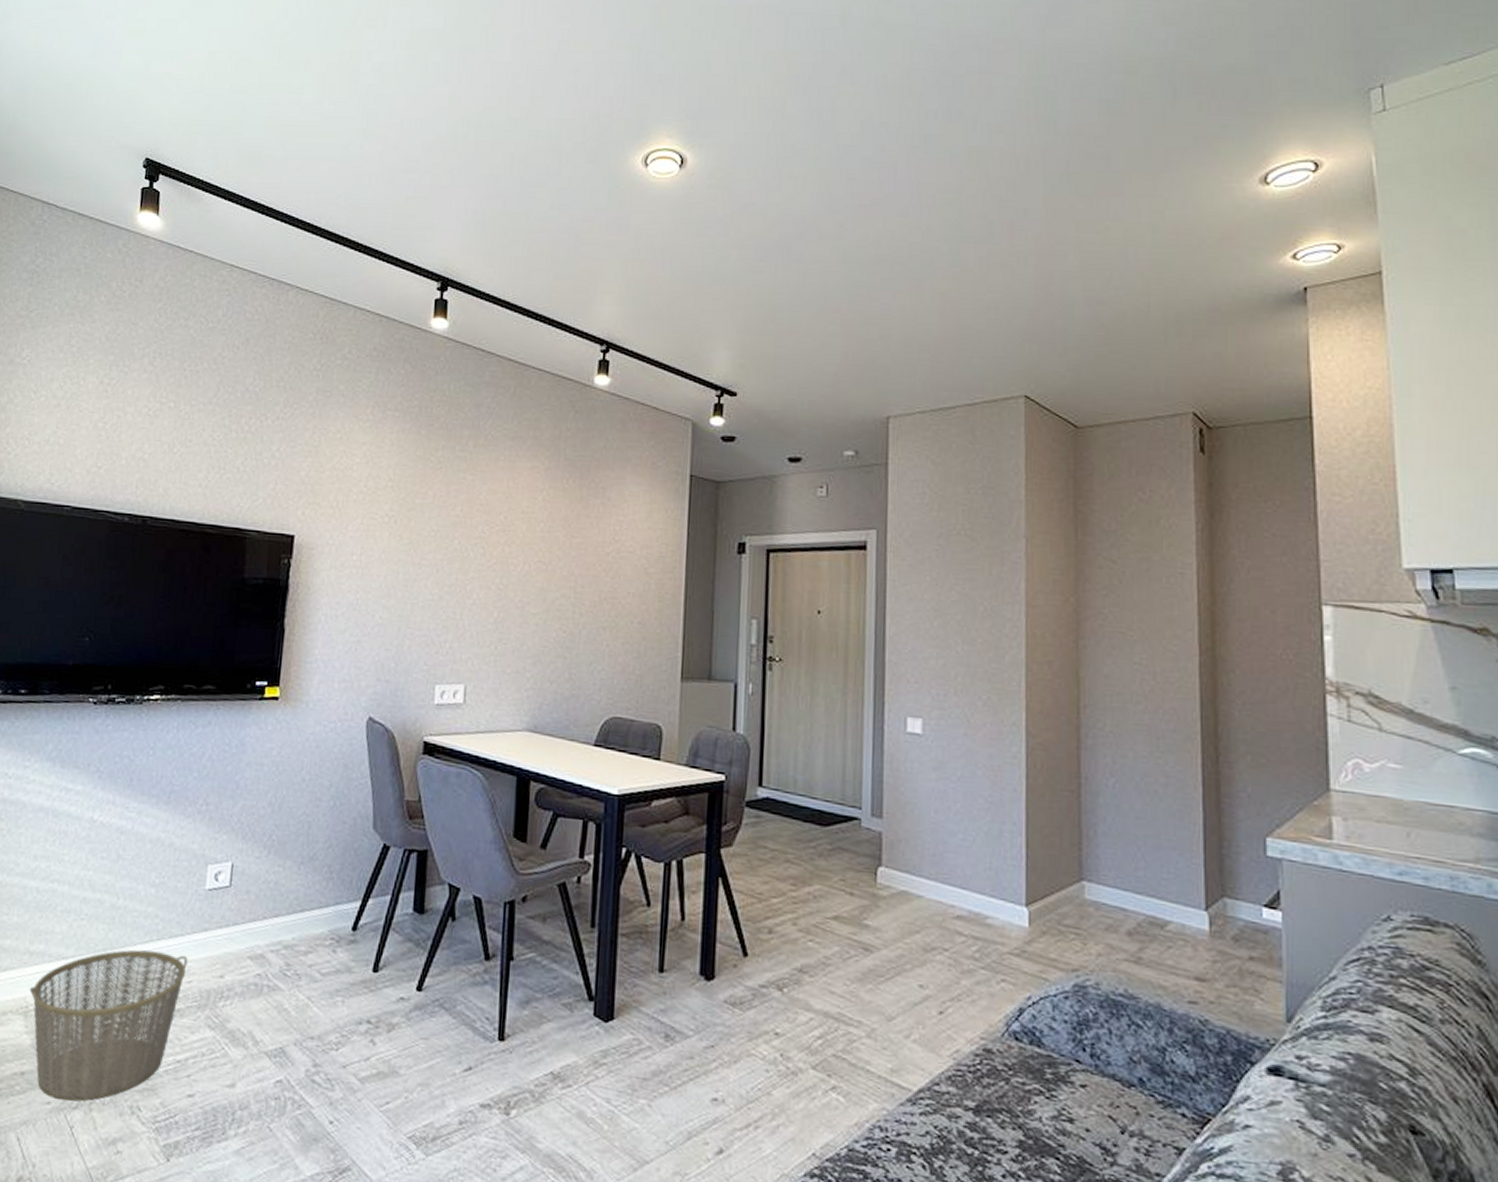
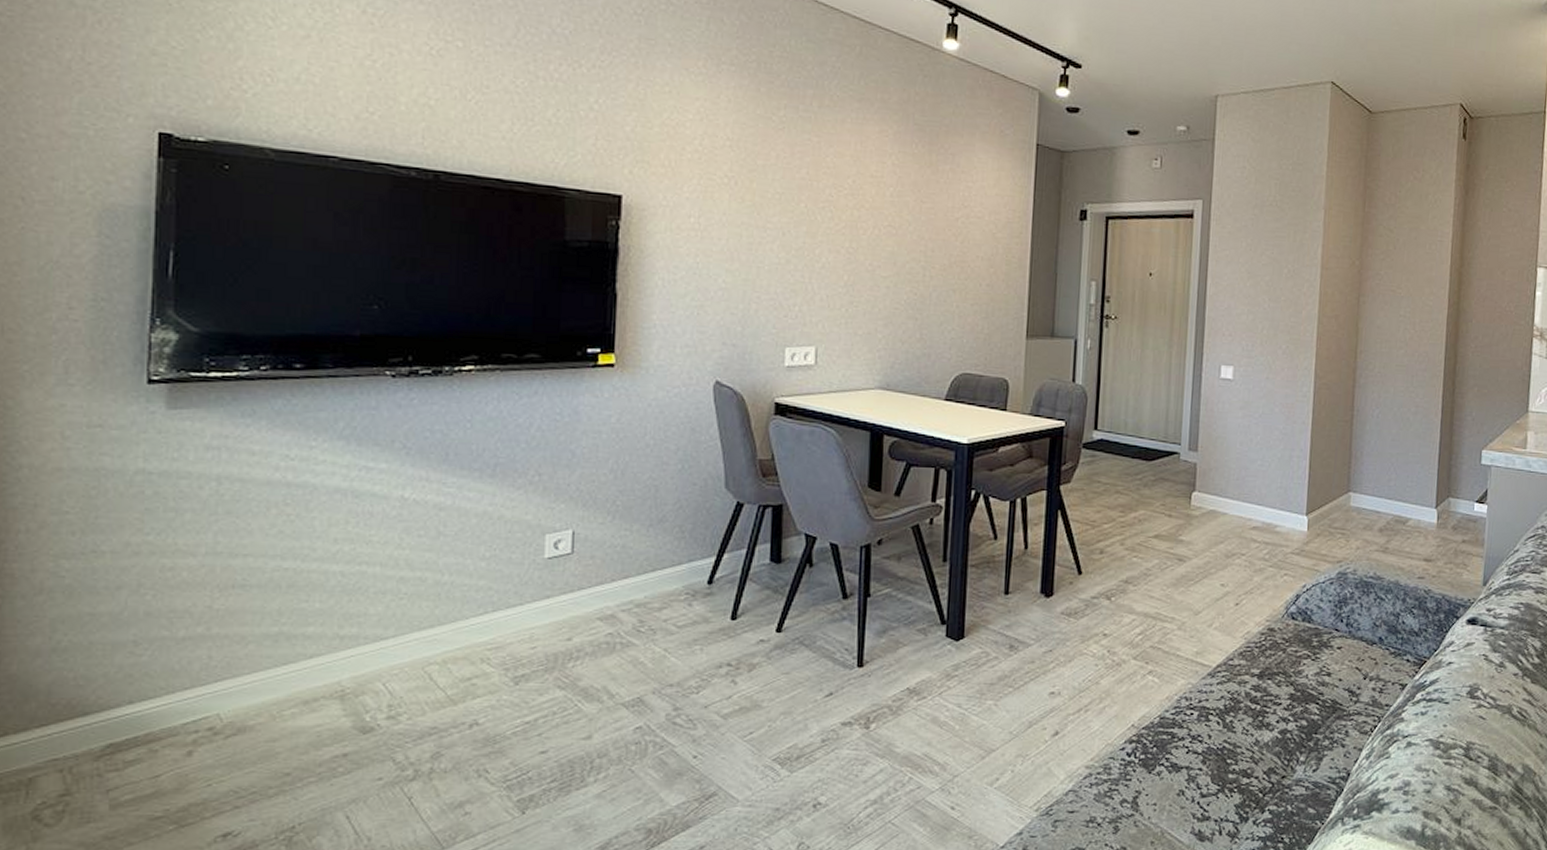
basket: present [29,949,188,1102] -> none [343,623,530,774]

